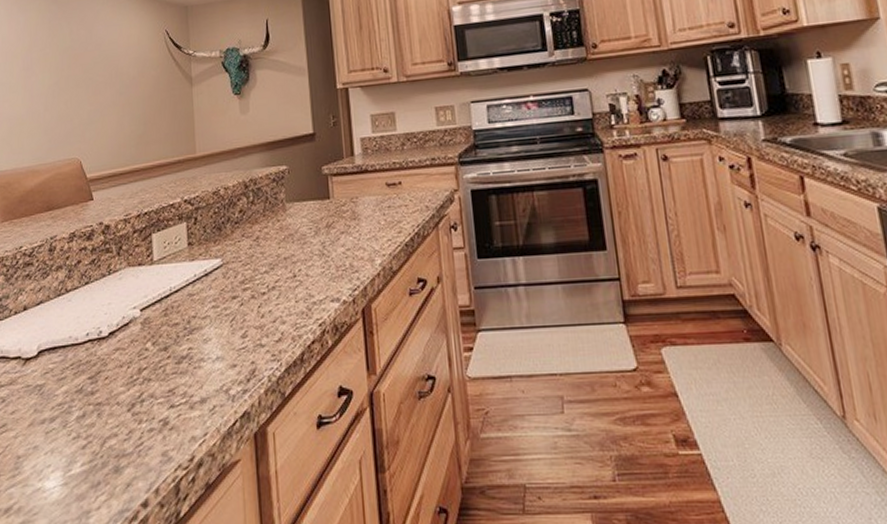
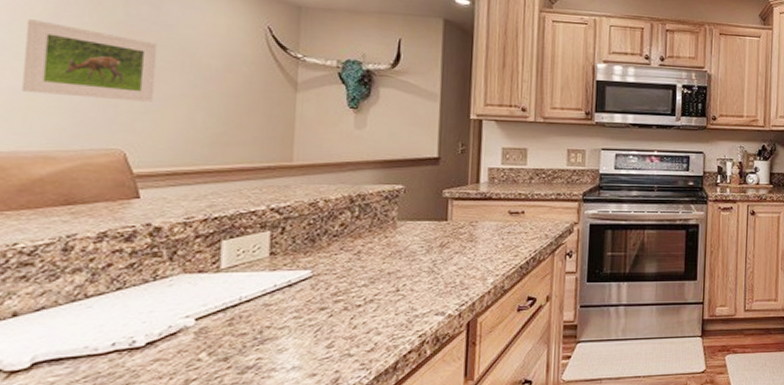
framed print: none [14,57,95,119] -> present [21,19,158,102]

